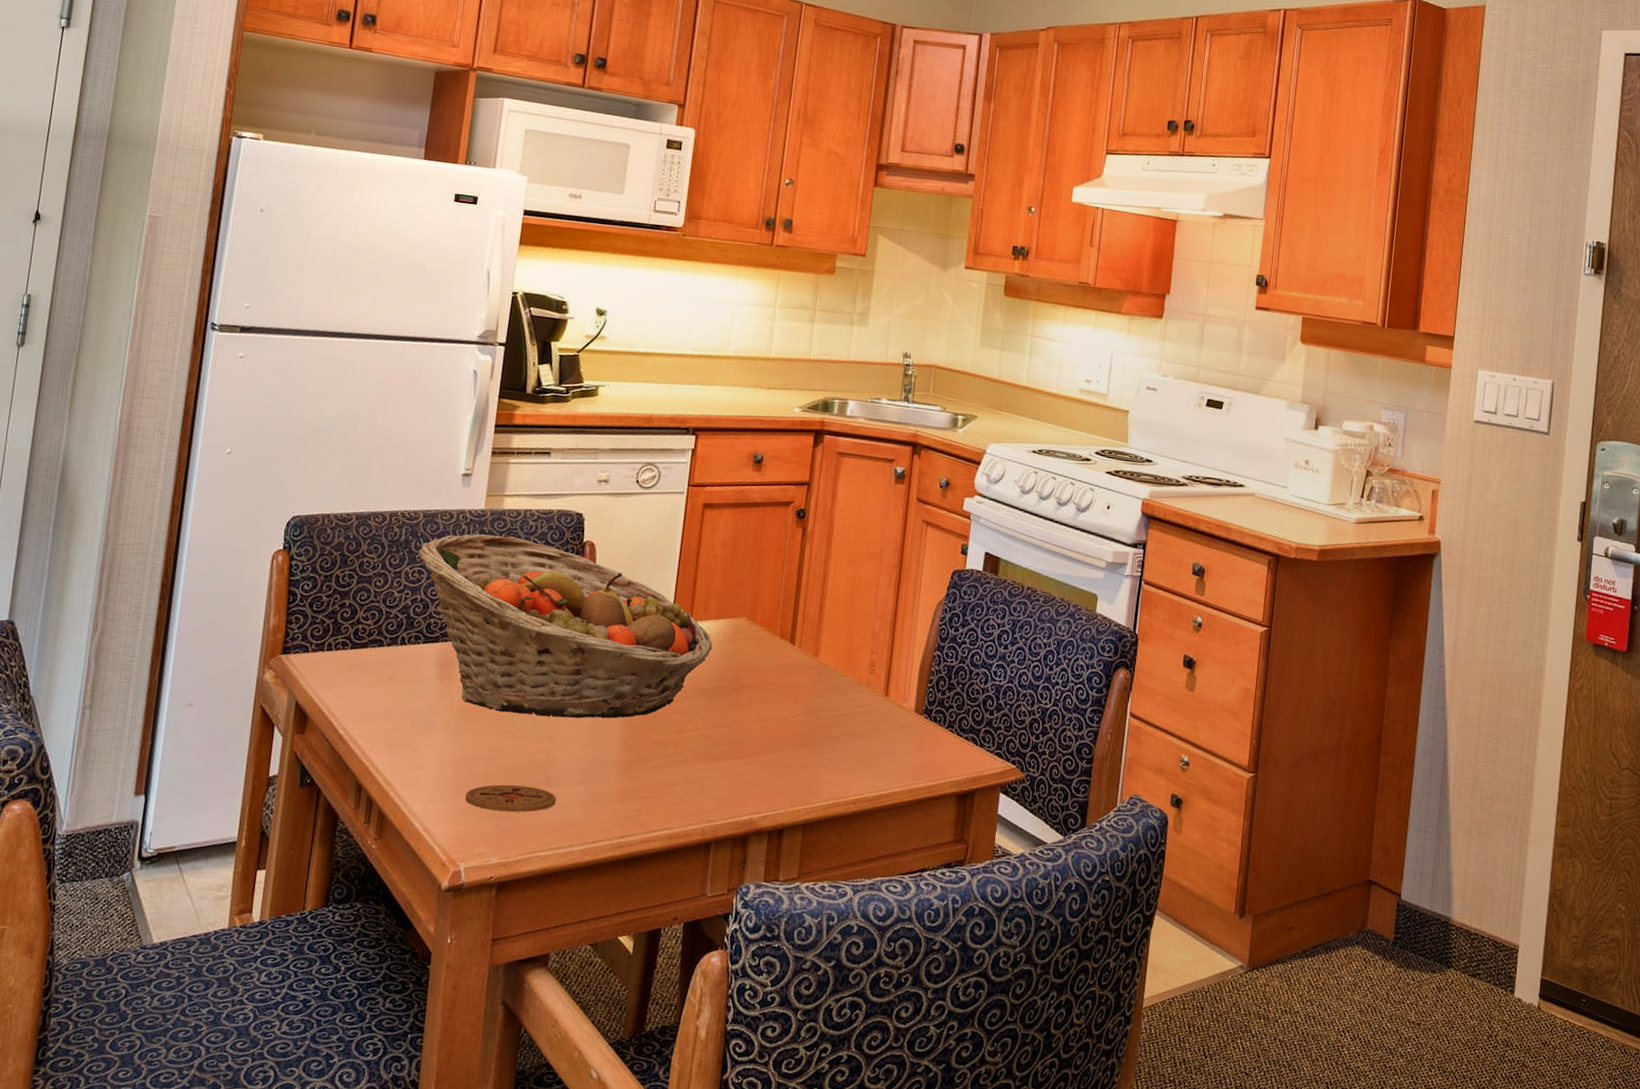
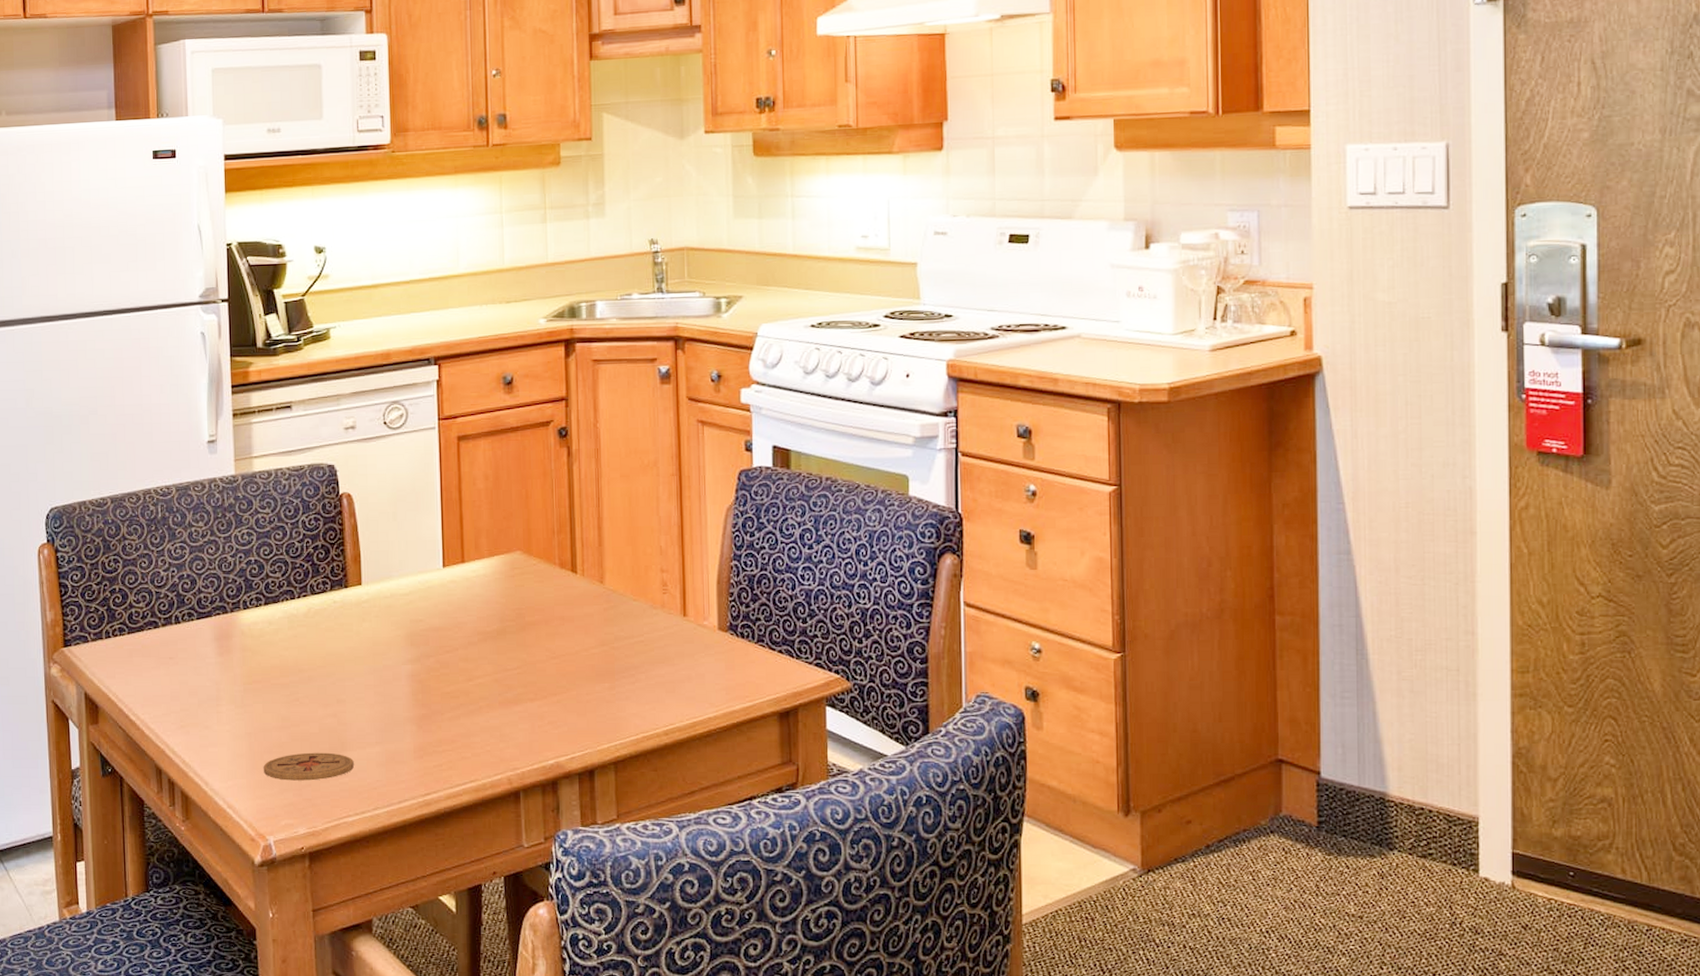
fruit basket: present [419,534,713,719] -> none [177,499,490,680]

